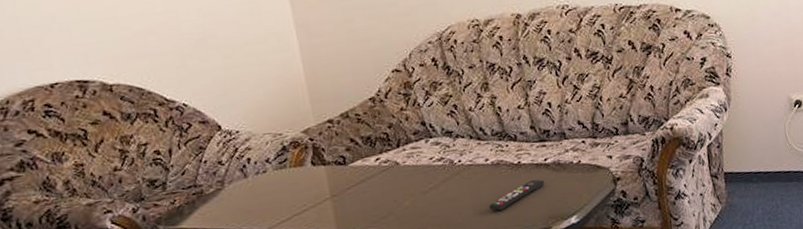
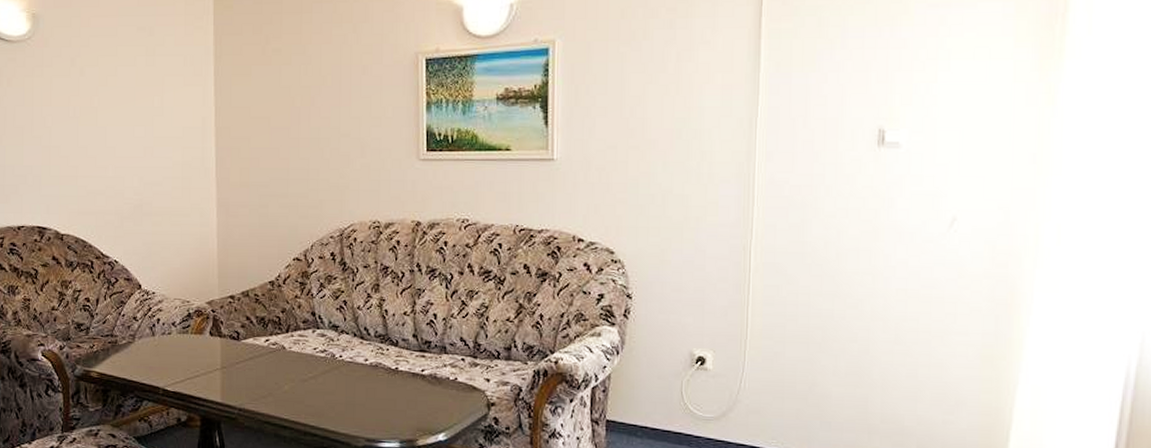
remote control: present [489,179,545,211] -> none [361,388,419,412]

